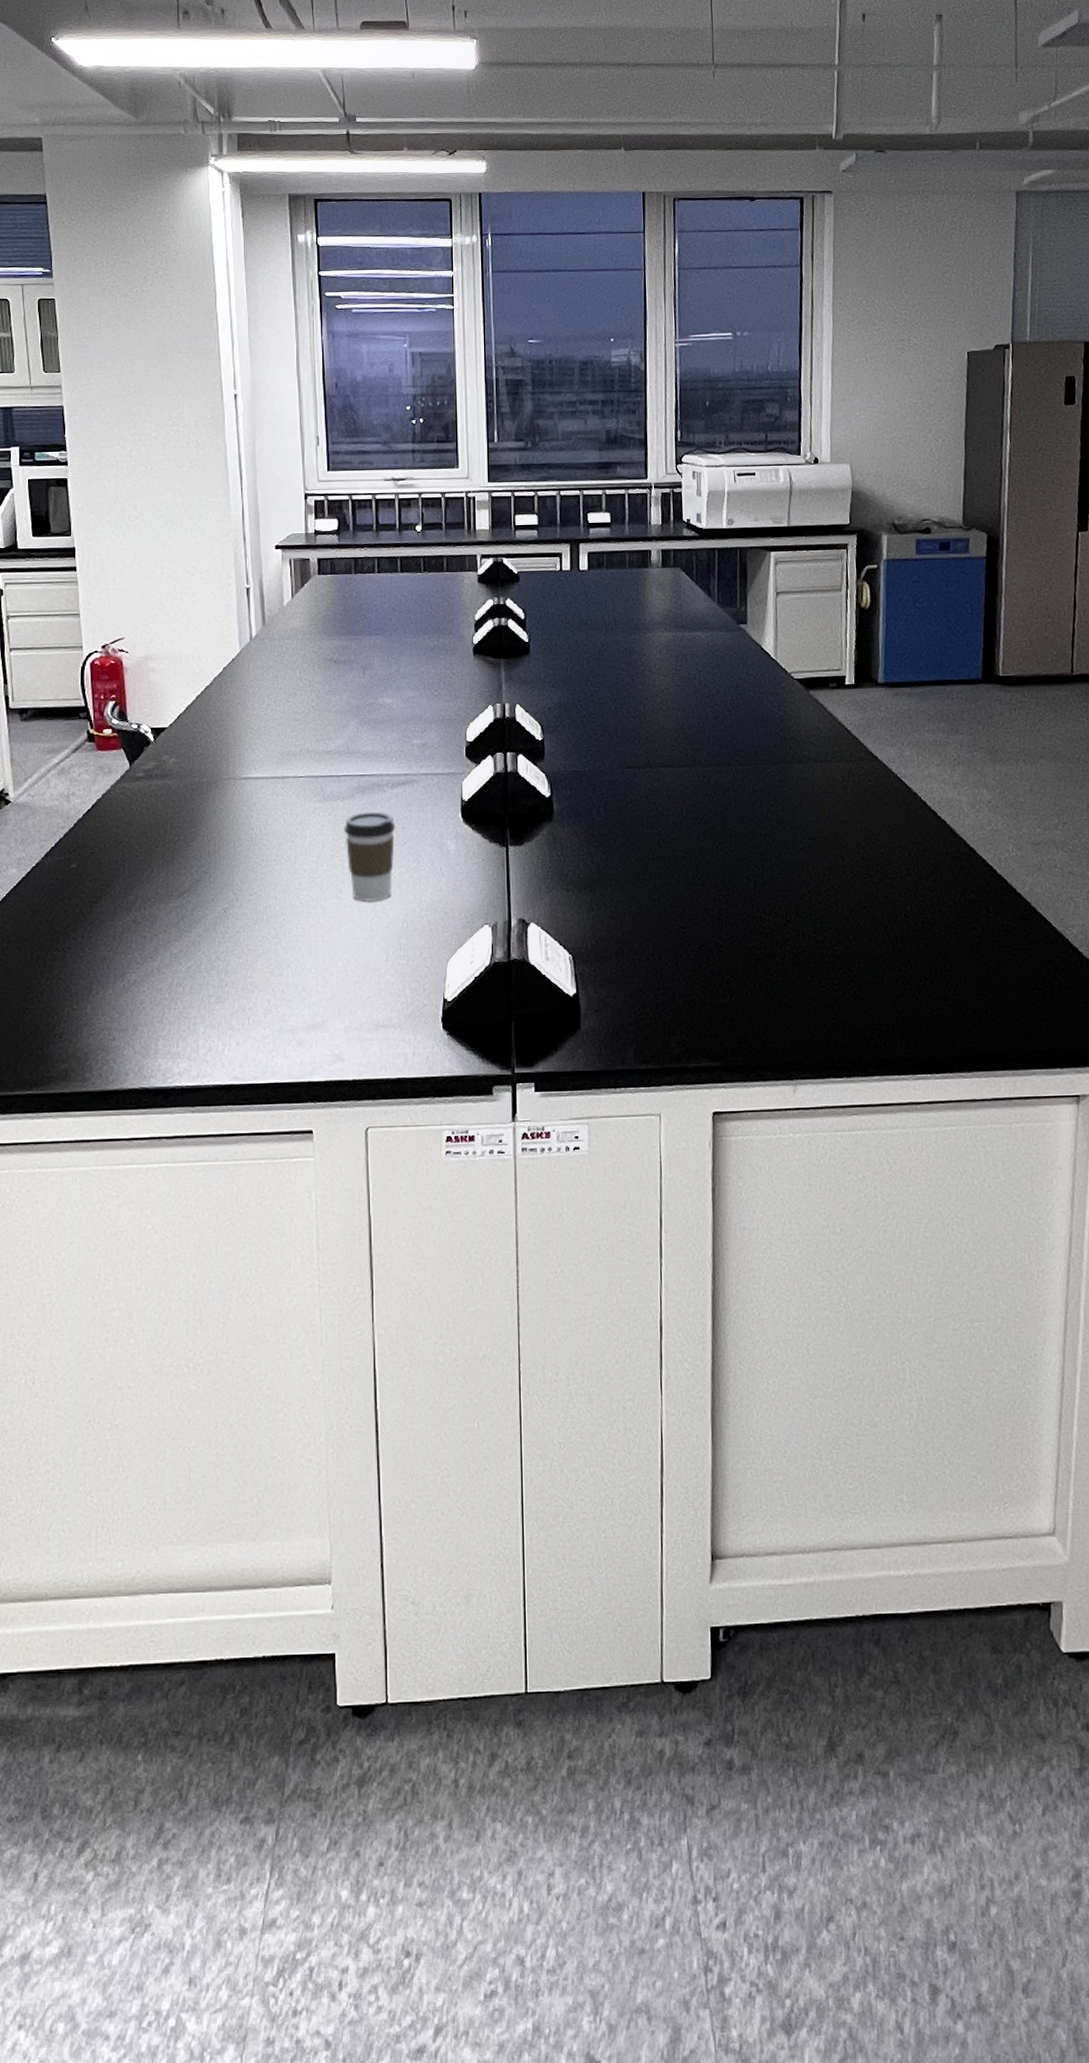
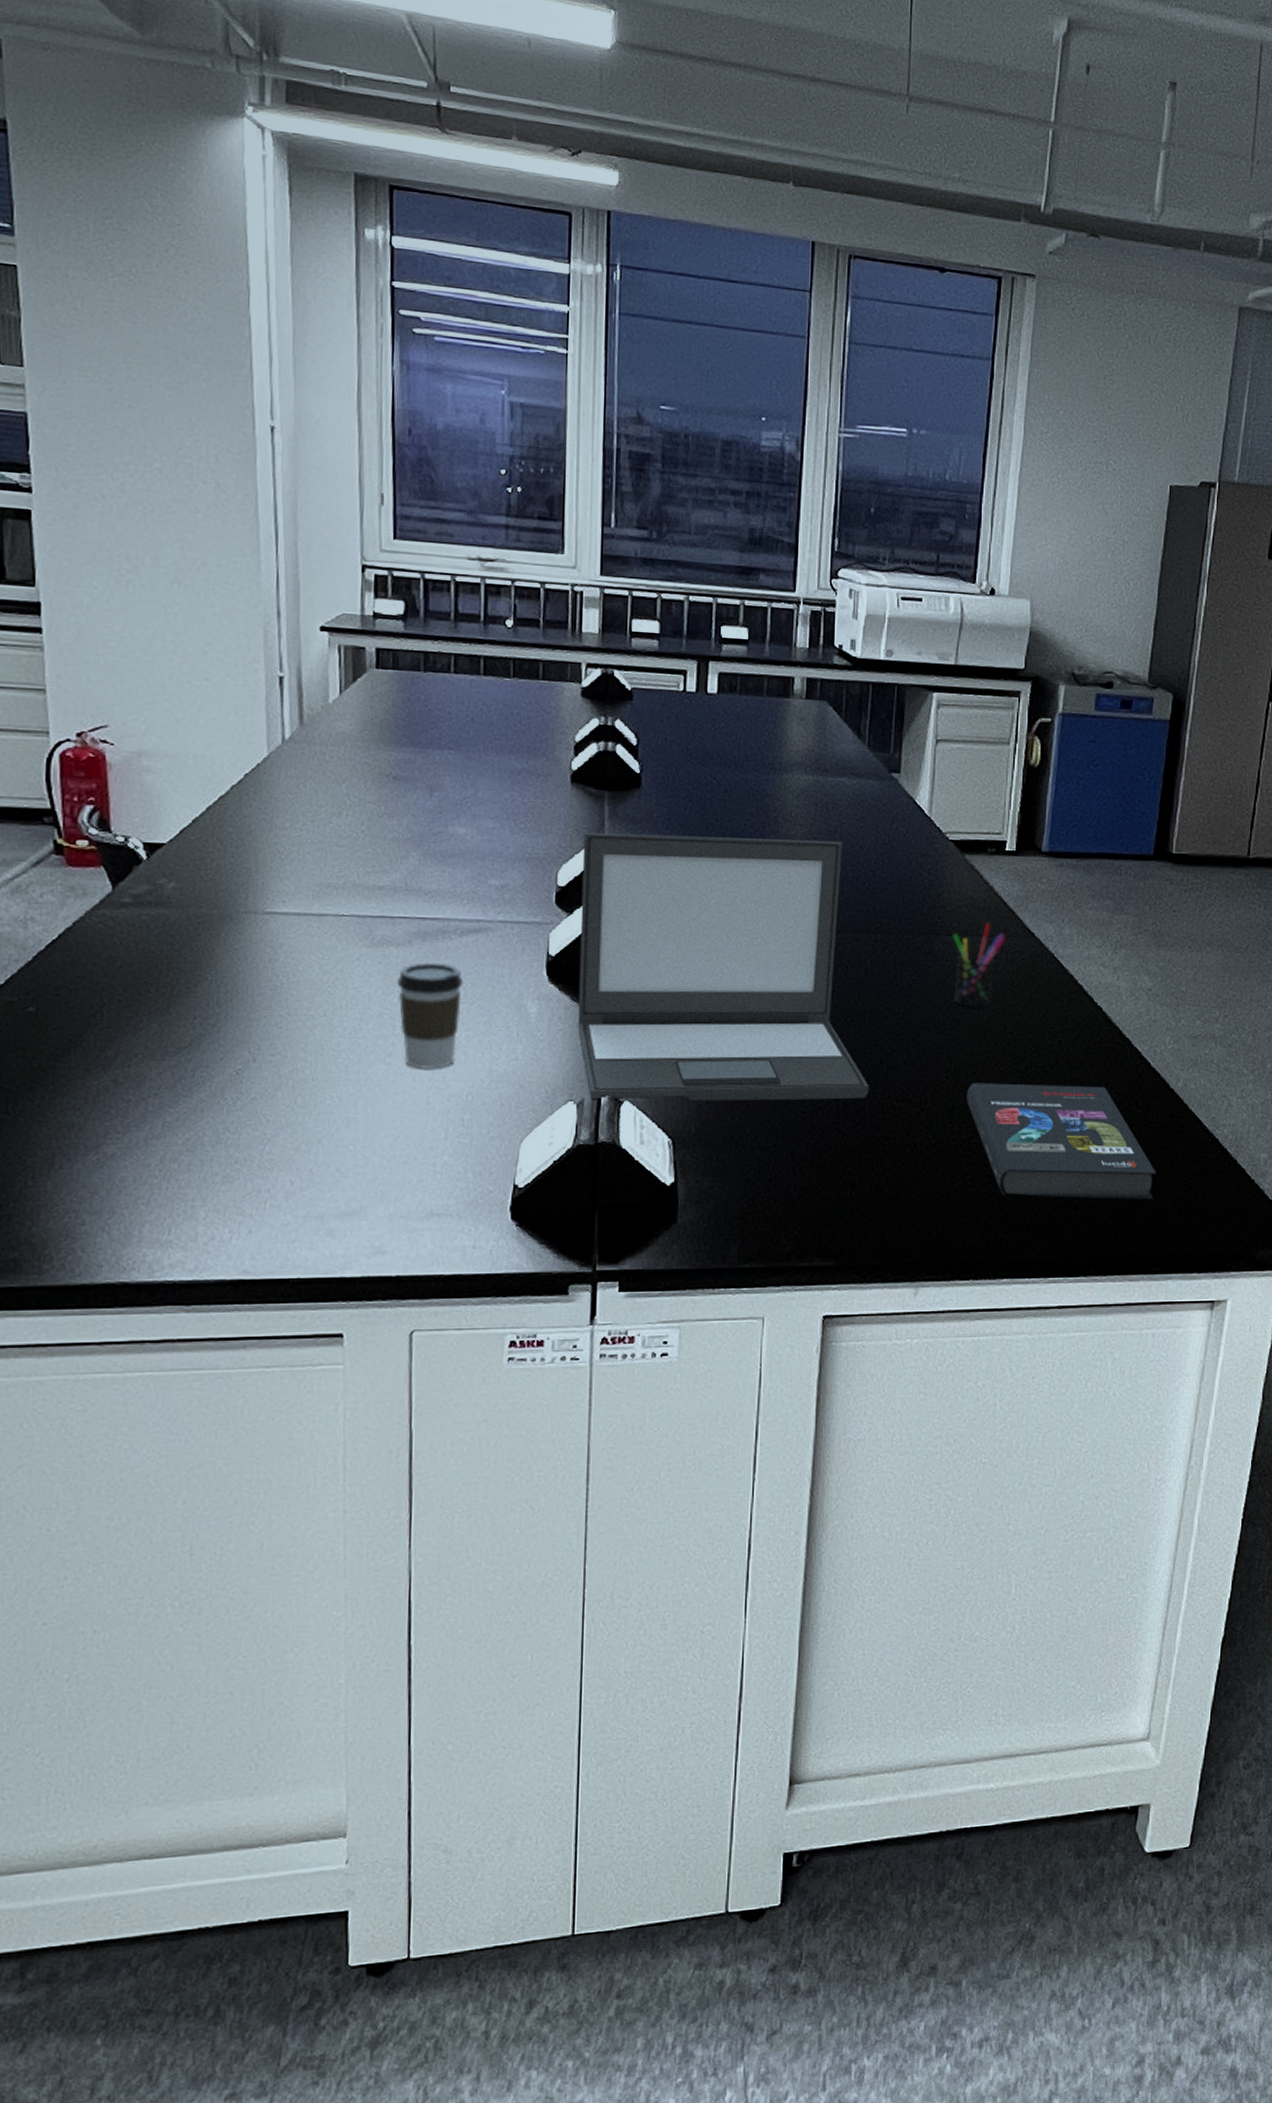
laptop: none [485,686,740,922] -> present [577,833,869,1101]
pen holder: none [804,750,852,828] -> present [952,923,1006,1009]
book: none [827,894,1012,999] -> present [966,1083,1157,1199]

